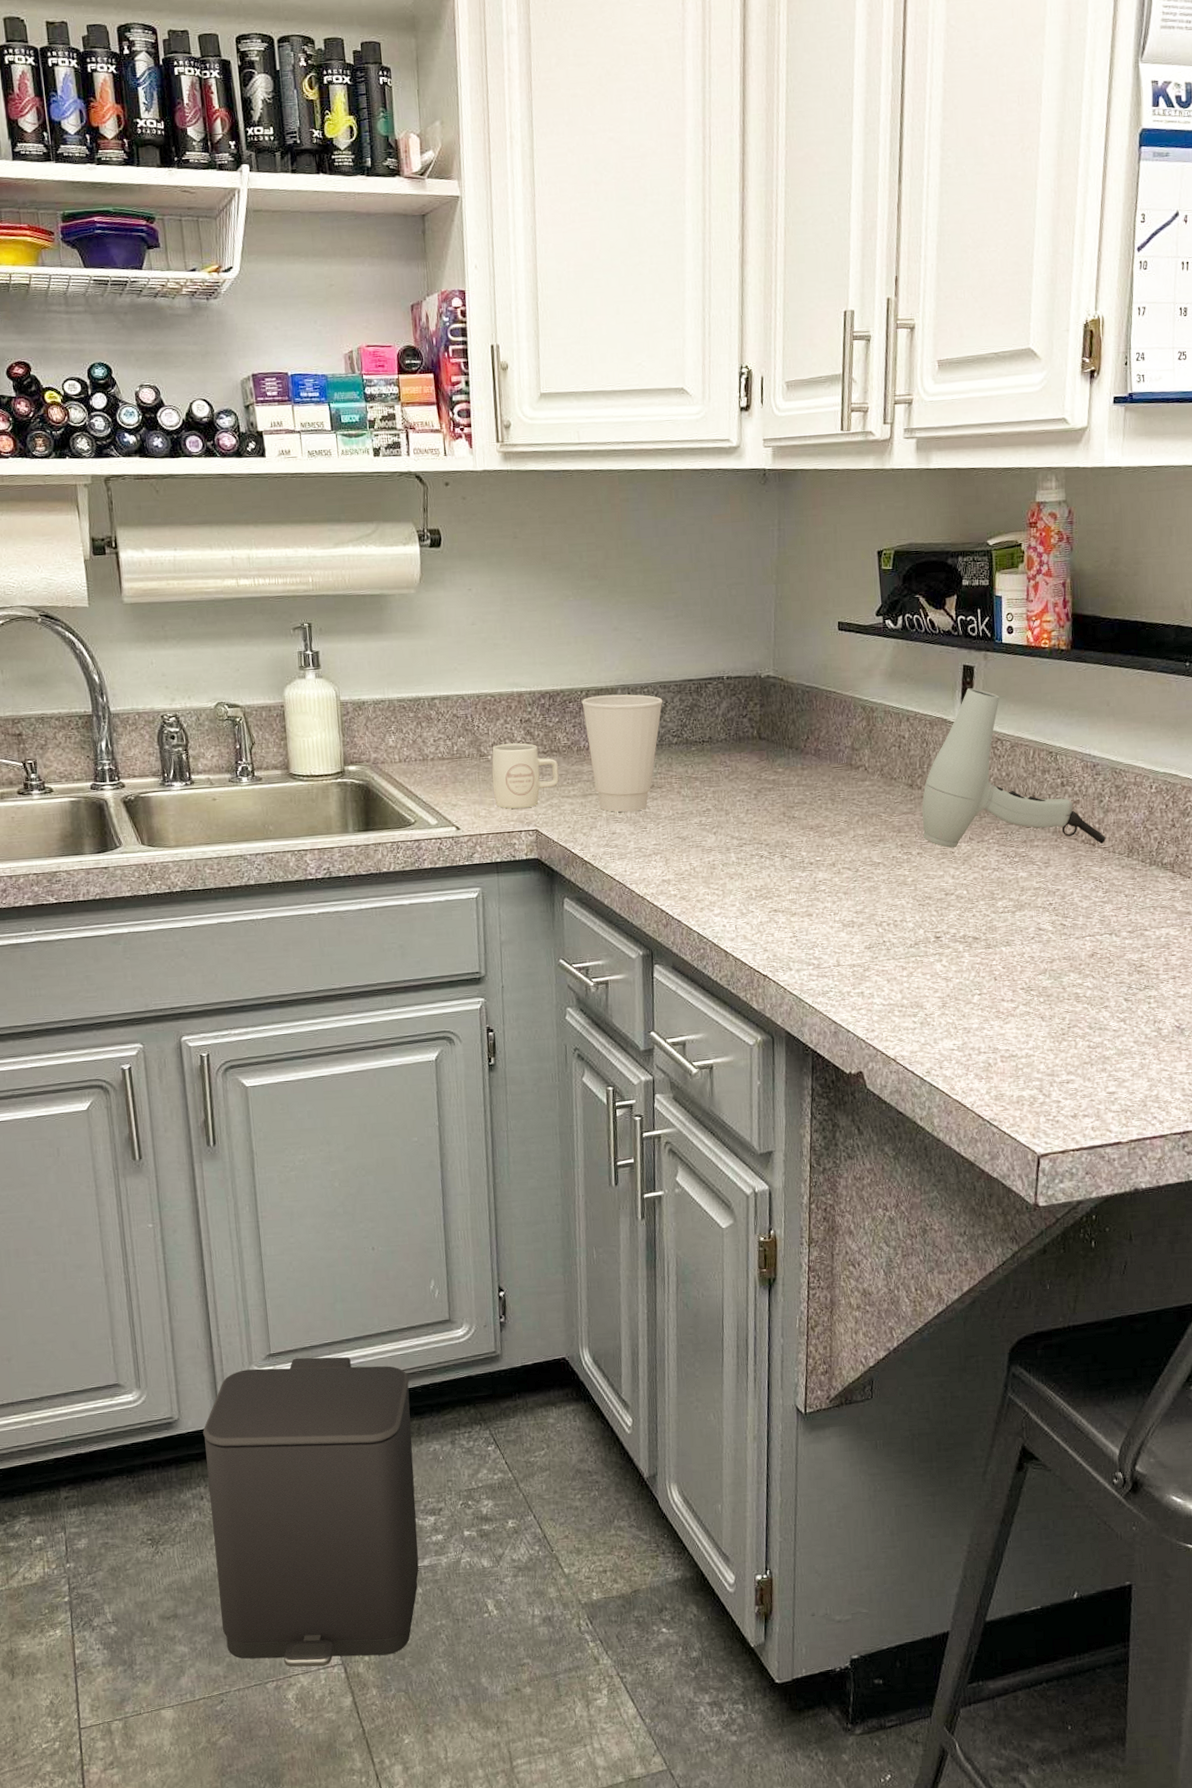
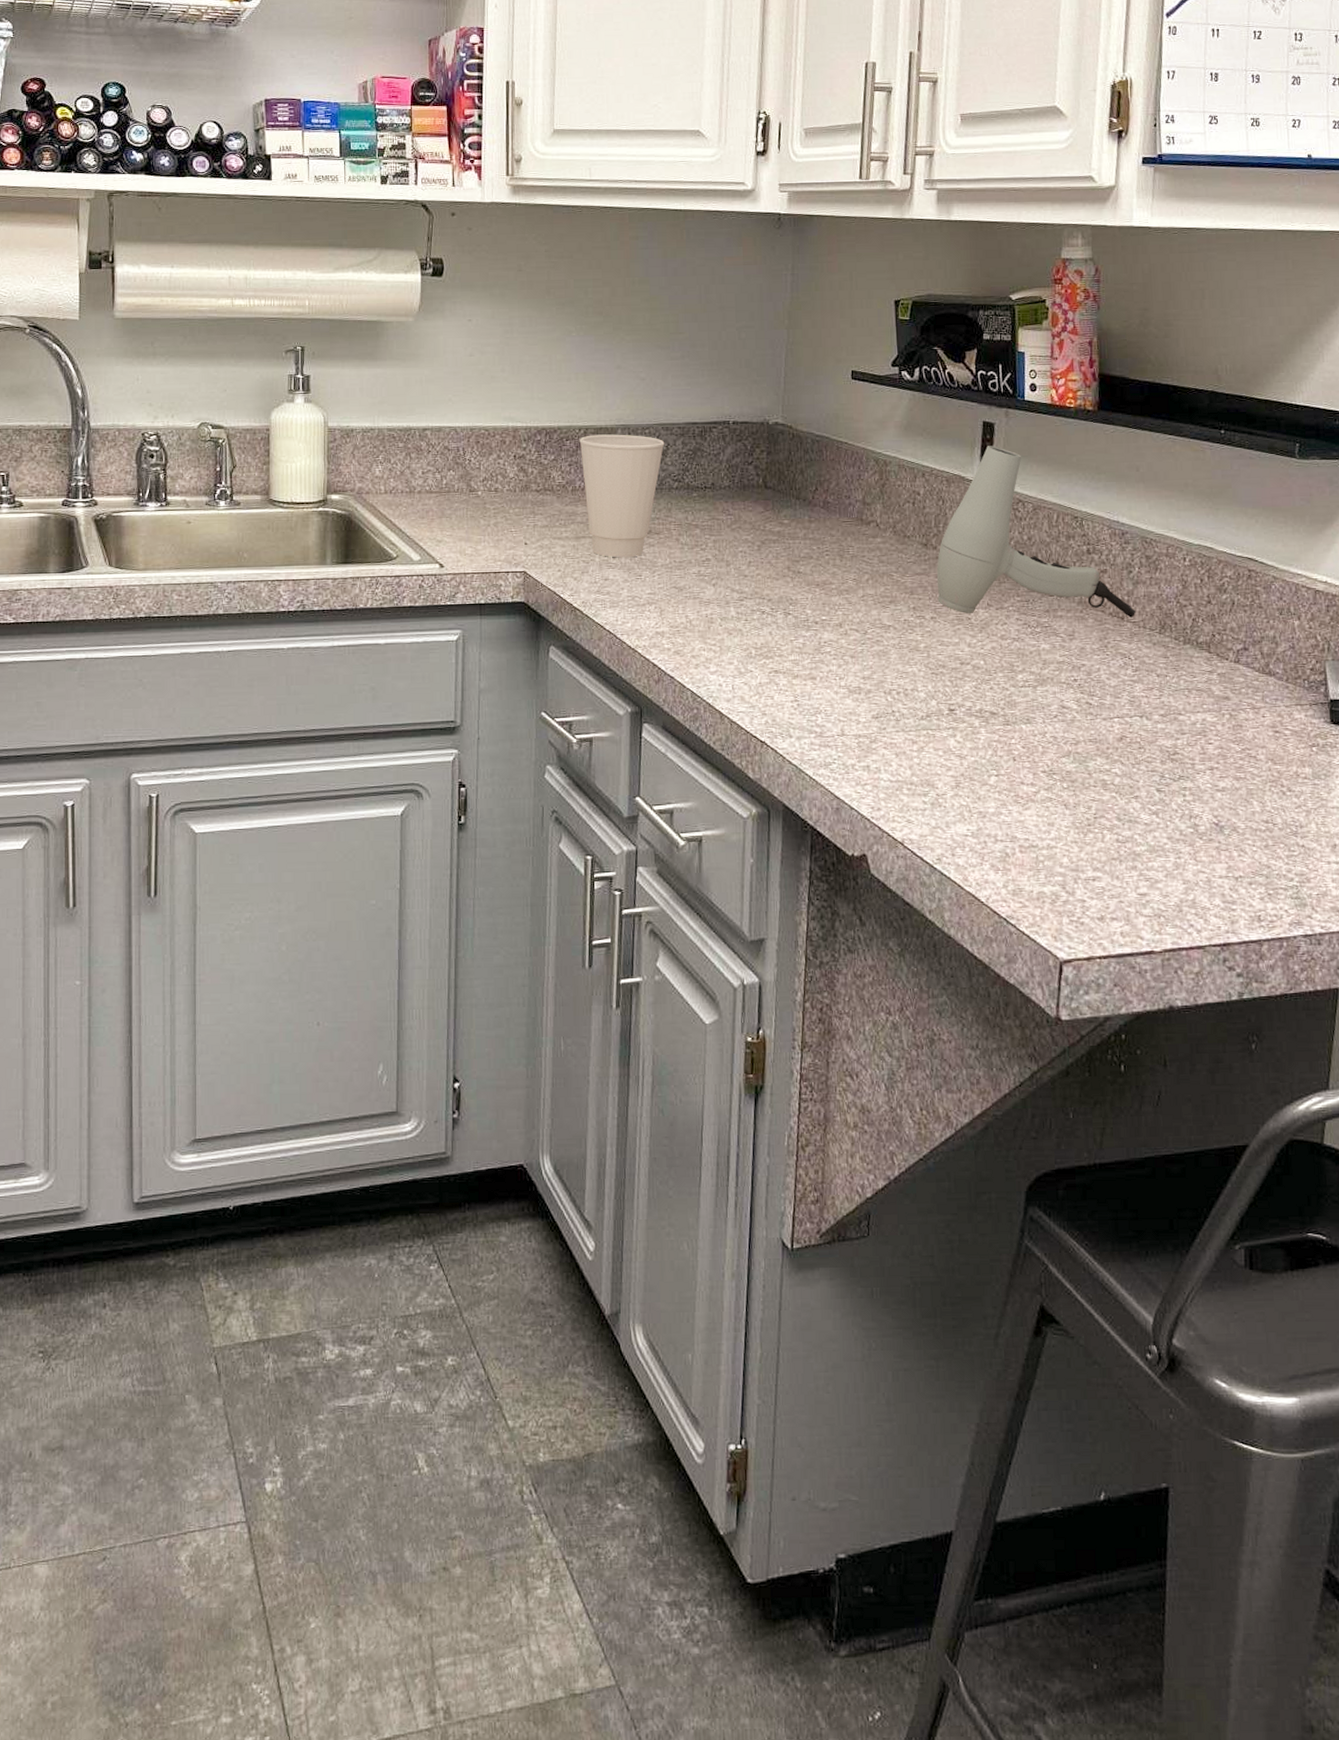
pedal bin: present [203,1356,419,1668] -> none [113,1145,347,1523]
mug: present [491,743,559,809] -> none [481,479,551,549]

